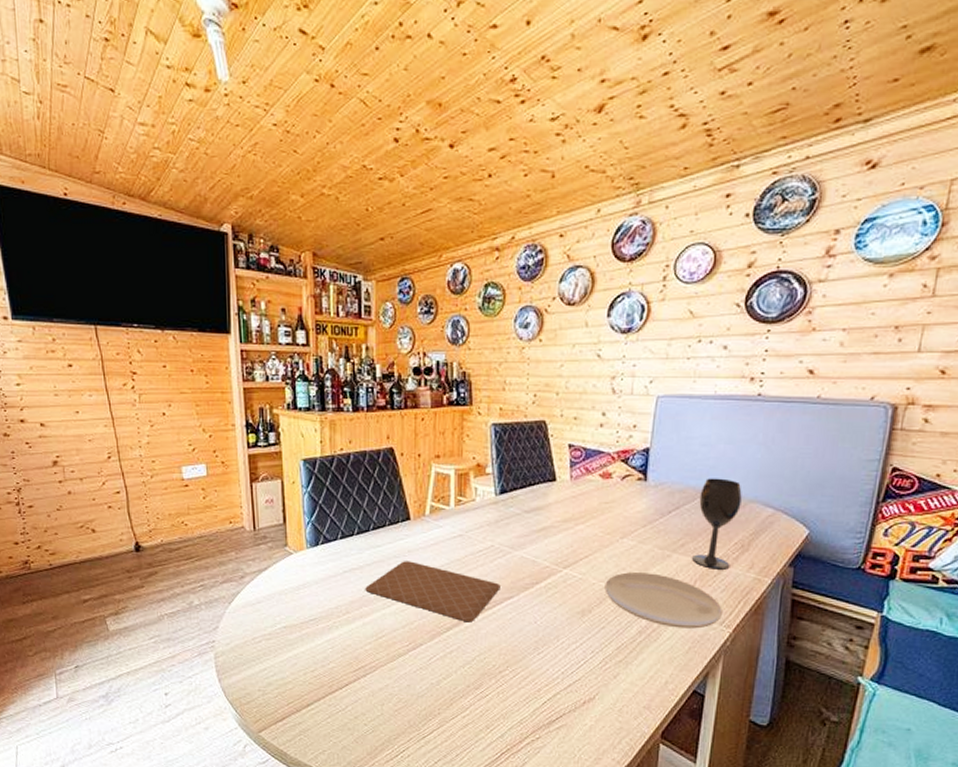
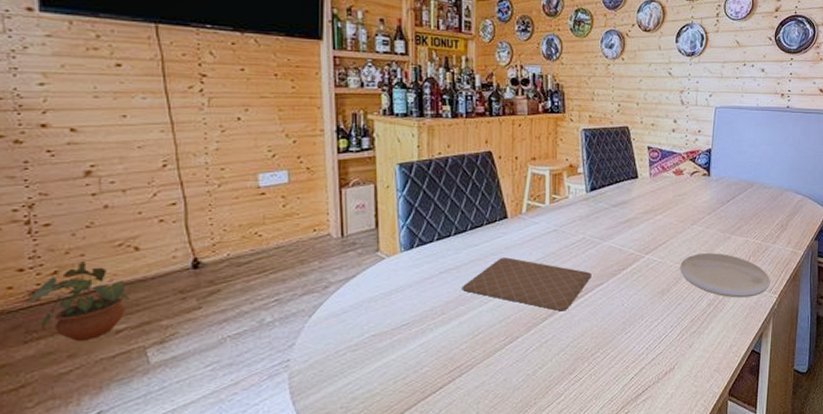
potted plant: none [22,539,91,607] -> present [26,261,129,342]
wine glass: present [692,478,742,570] -> none [746,172,780,246]

